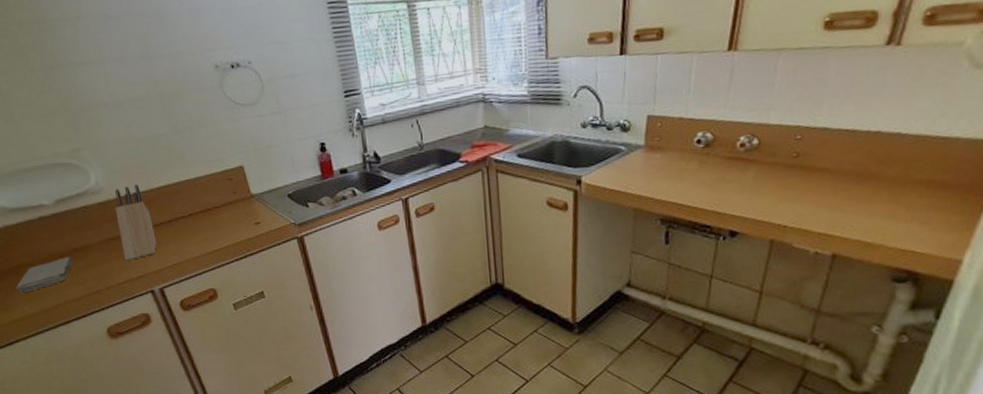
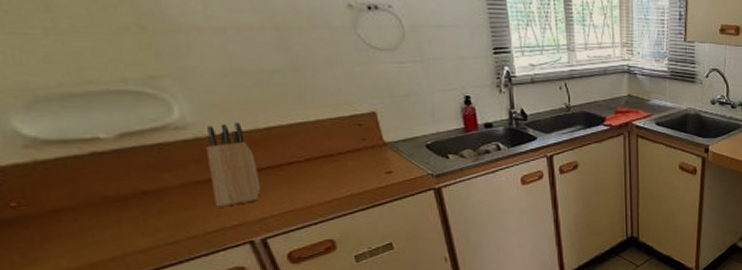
washcloth: present [16,257,73,294] -> none [48,201,140,244]

